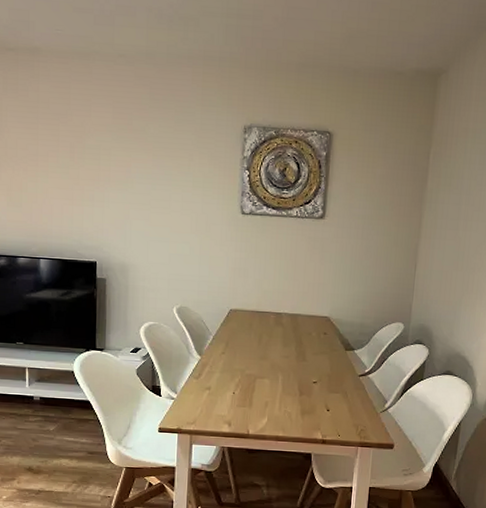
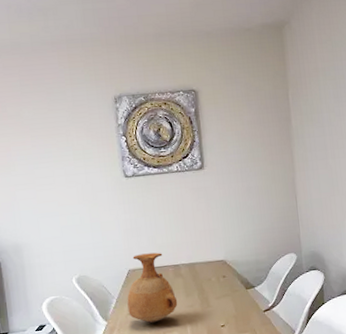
vase: none [223,295,274,367] -> present [127,252,178,324]

